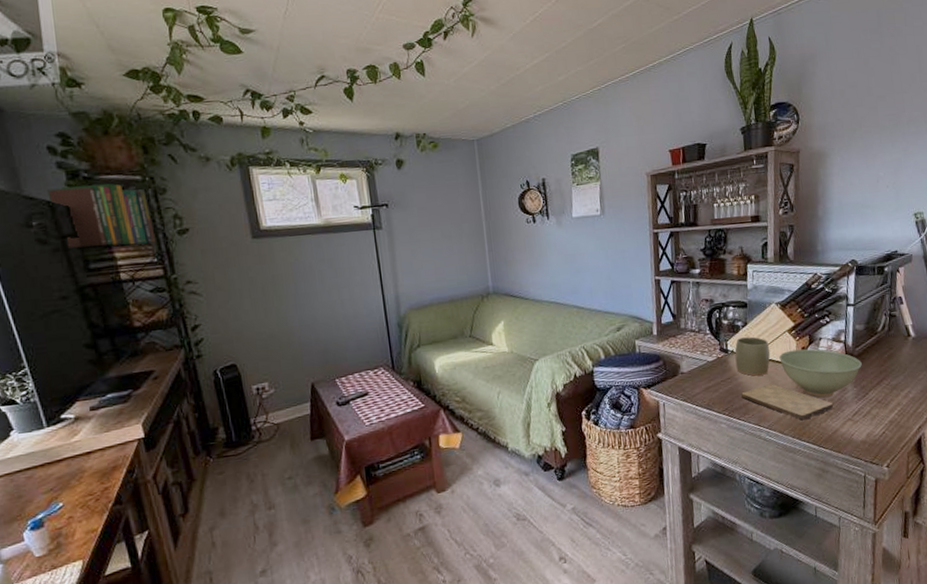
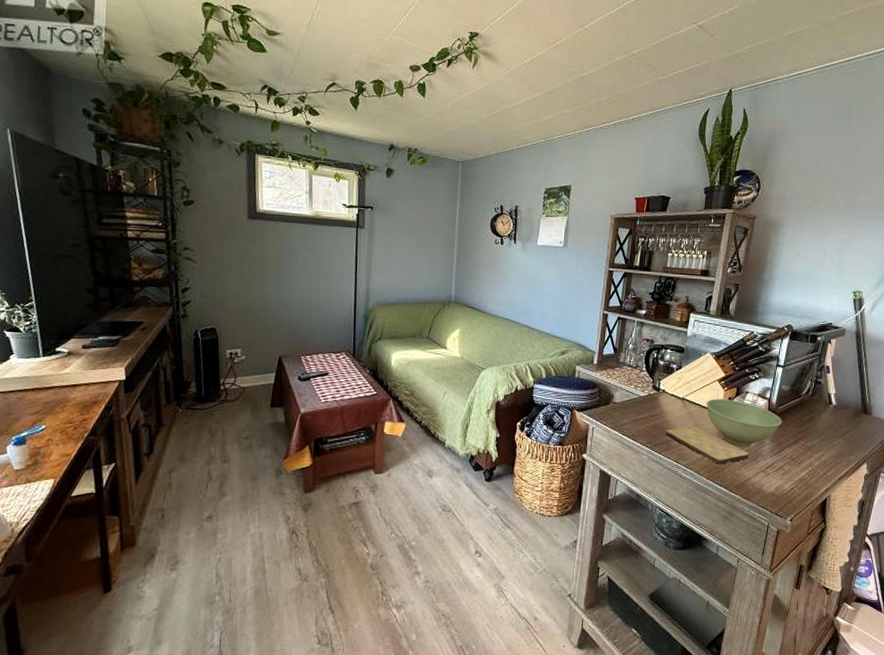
books: present [47,183,156,249] -> none [76,146,164,210]
mug: present [734,337,771,376] -> none [665,379,699,417]

